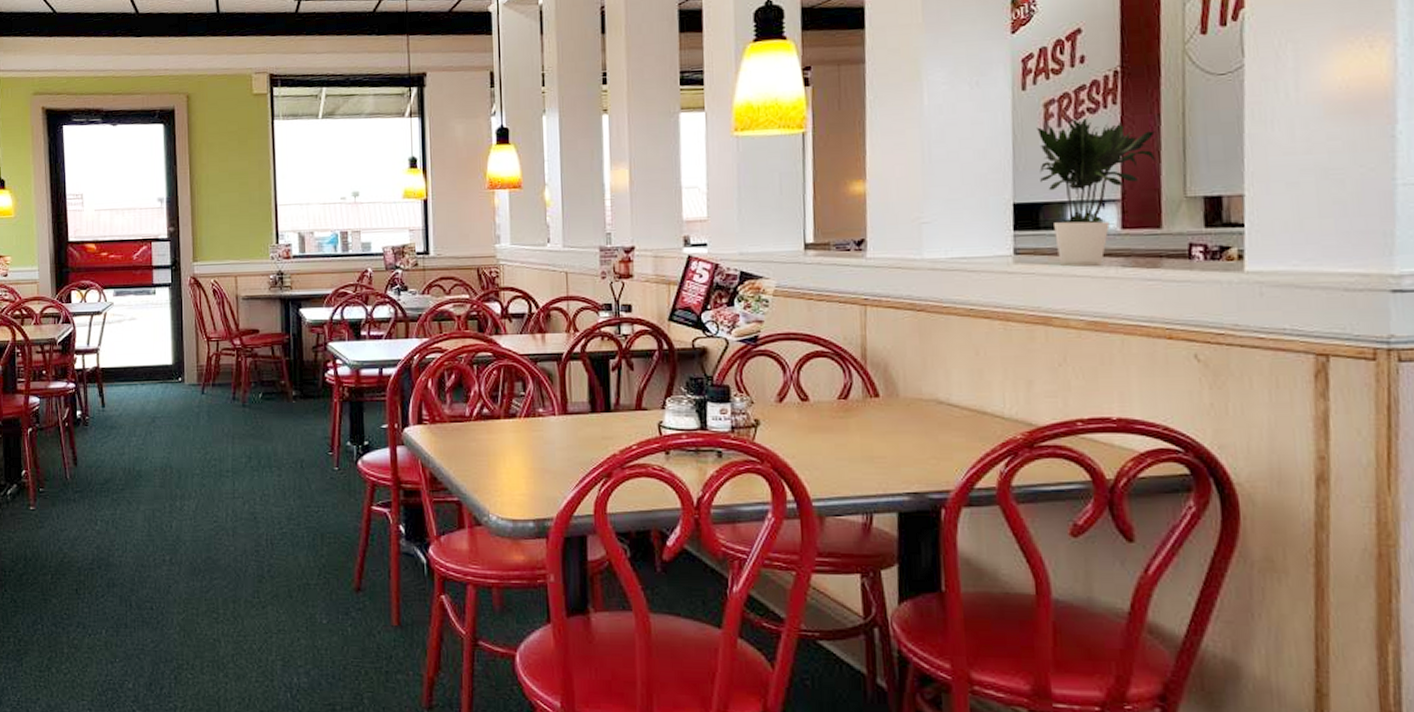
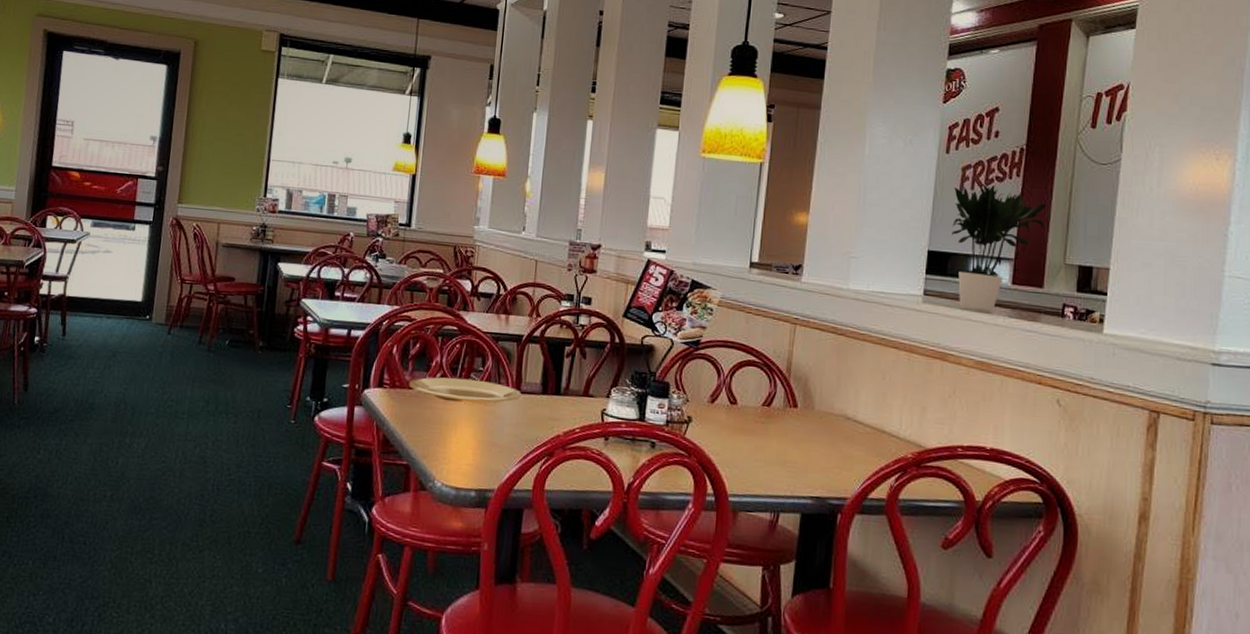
plate: none [449,405,570,431] -> present [408,377,522,404]

